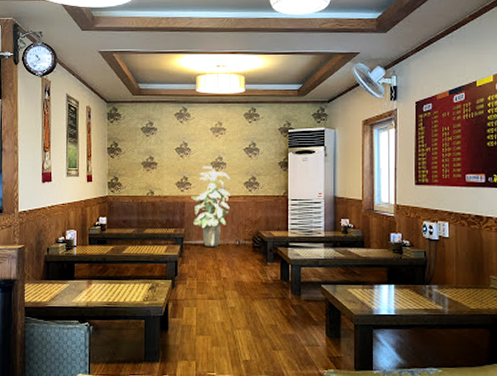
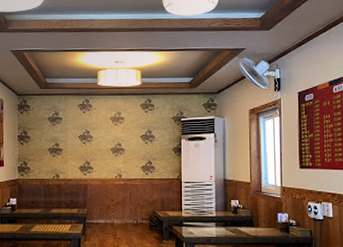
indoor plant: present [191,166,231,247] -> none [93,152,129,226]

